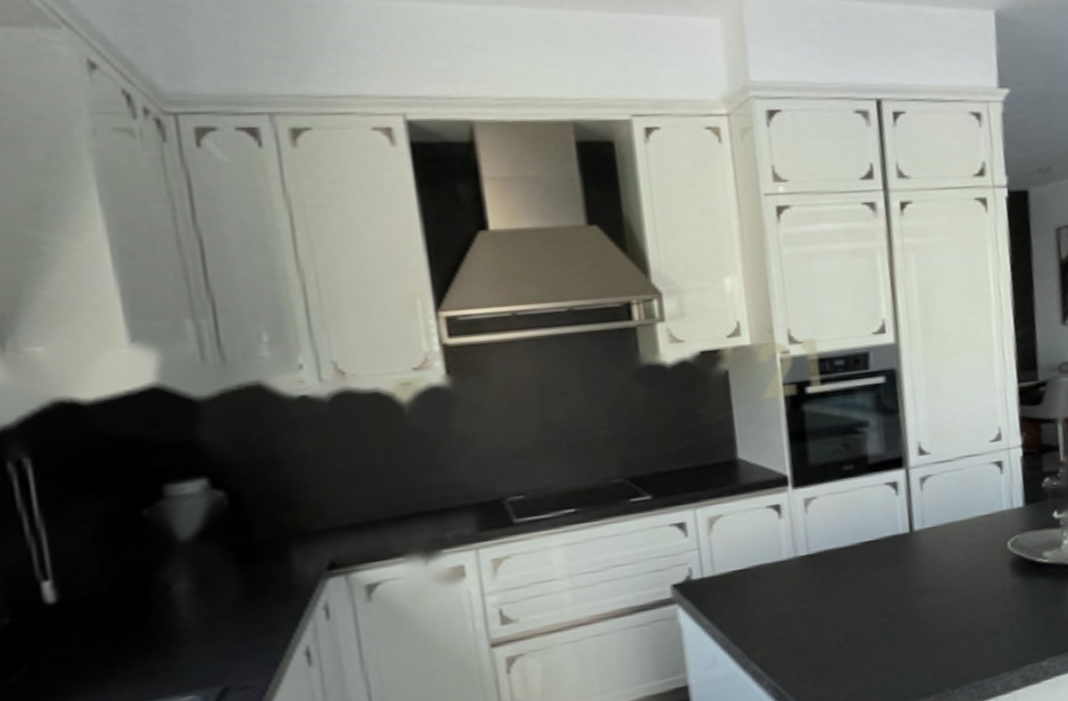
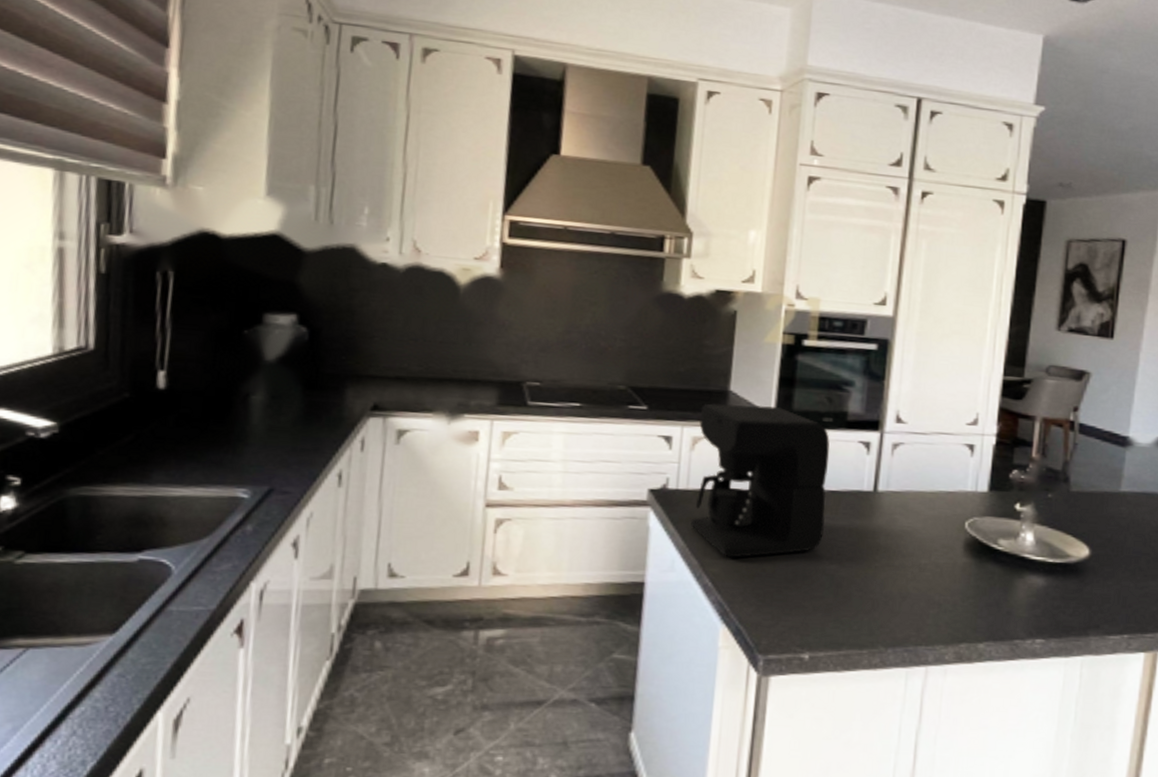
coffee maker: none [710,464,868,638] -> present [691,403,830,558]

